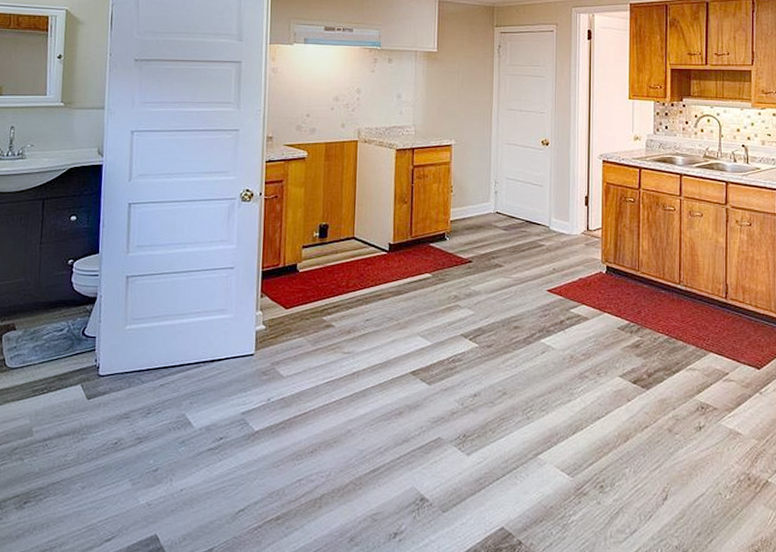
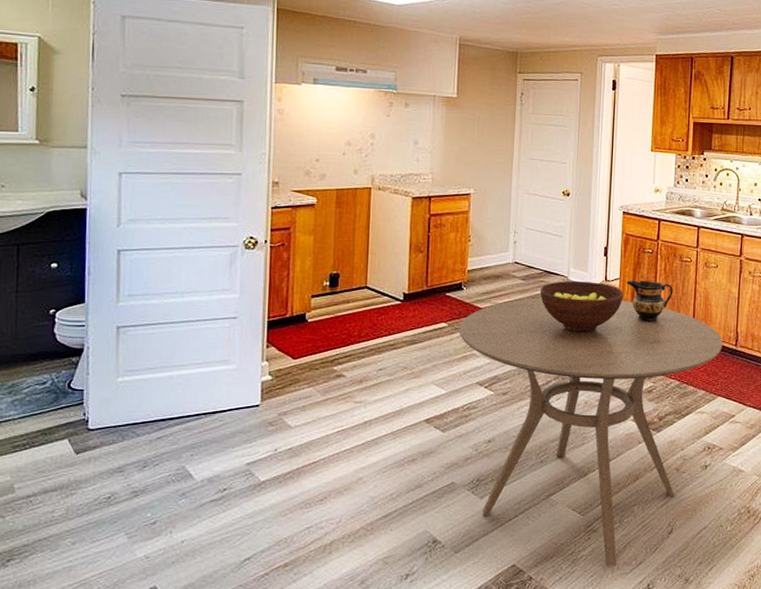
dining table: none [443,248,712,533] -> present [459,298,723,566]
fruit bowl: none [521,231,606,284] -> present [540,281,624,333]
pitcher: none [609,230,657,273] -> present [626,280,673,322]

